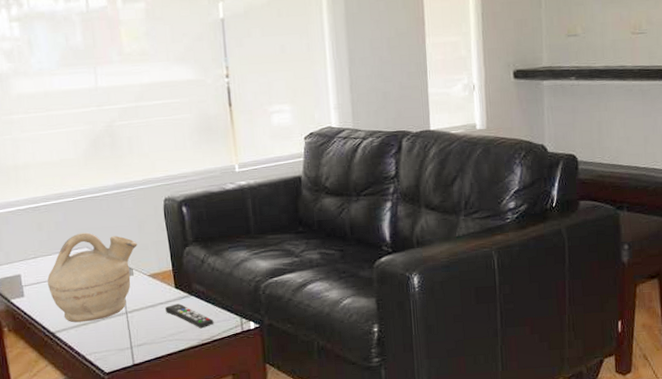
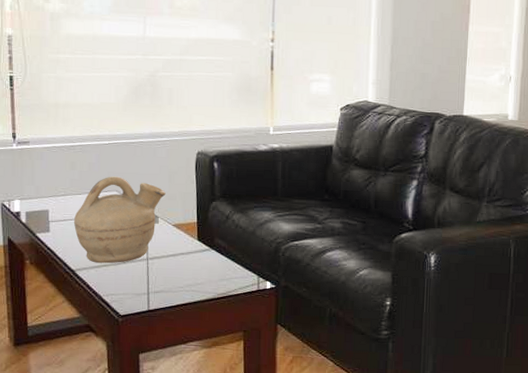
remote control: present [165,303,214,329] -> none [186,255,232,283]

